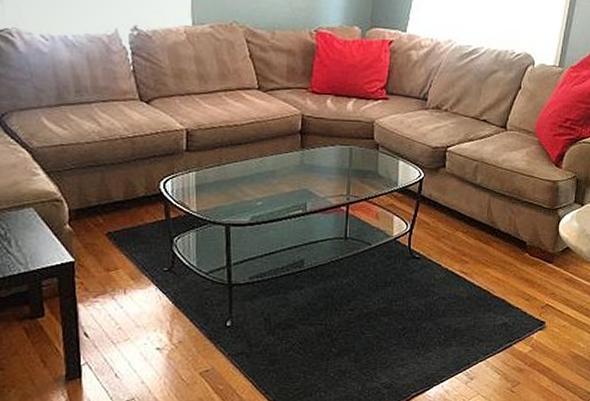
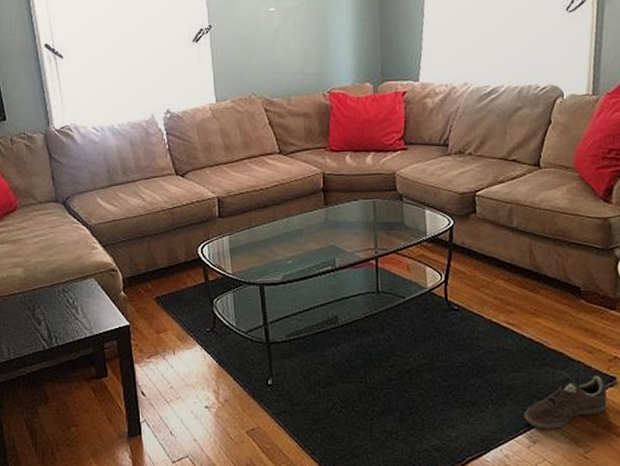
sneaker: none [466,319,536,368] -> present [524,375,607,430]

